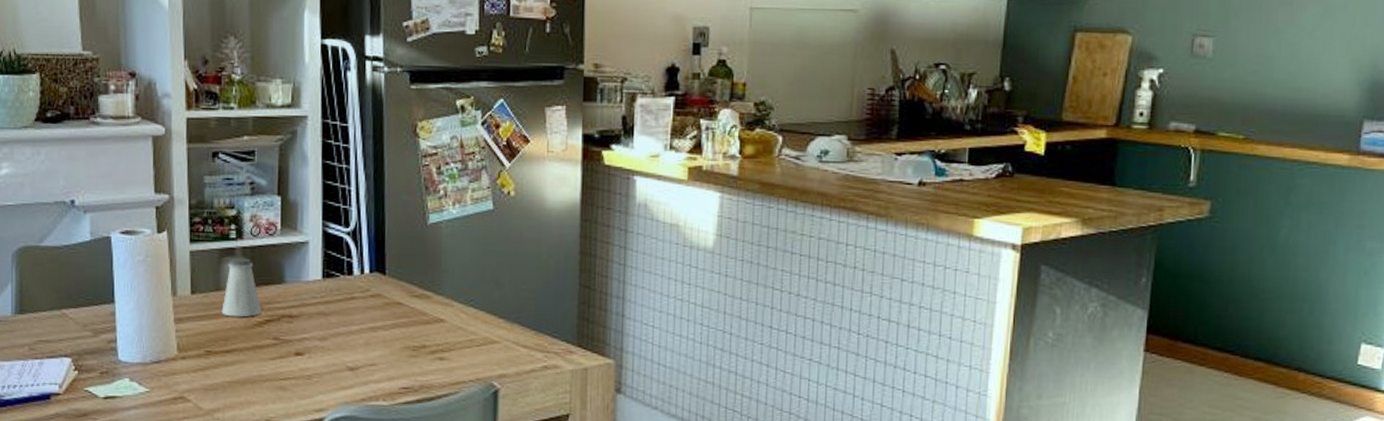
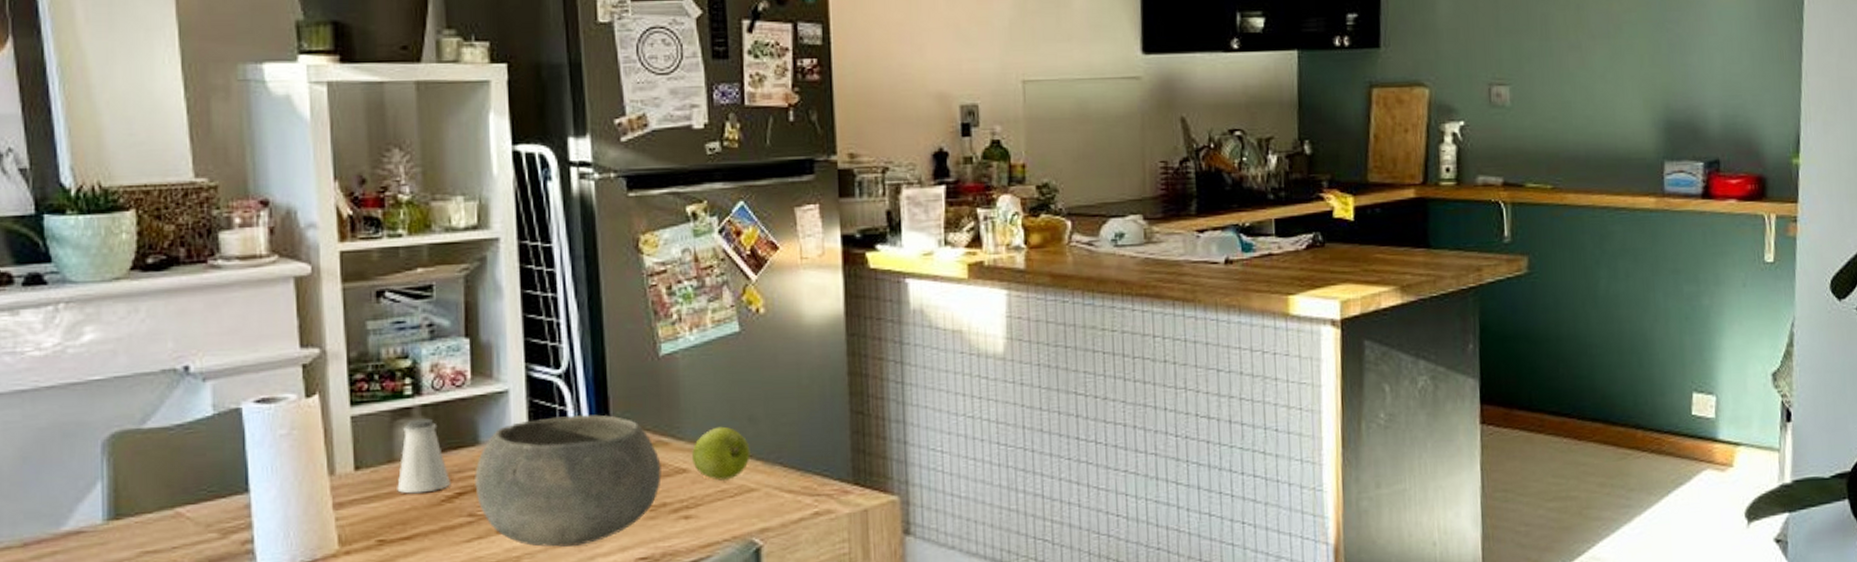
bowl: none [280,266,425,372] -> present [475,414,663,547]
apple: none [447,287,495,332] -> present [691,426,751,481]

